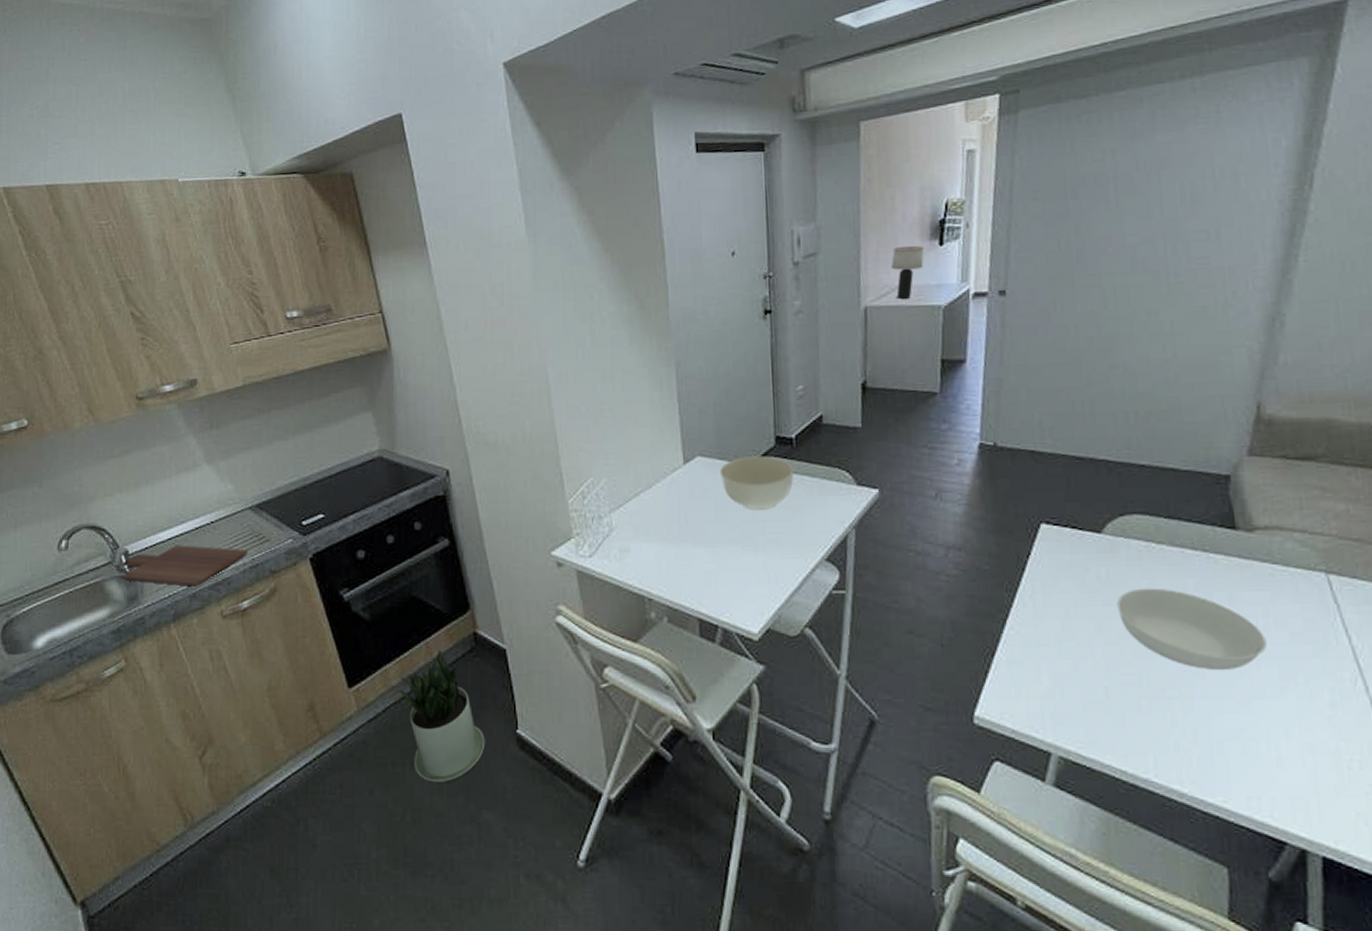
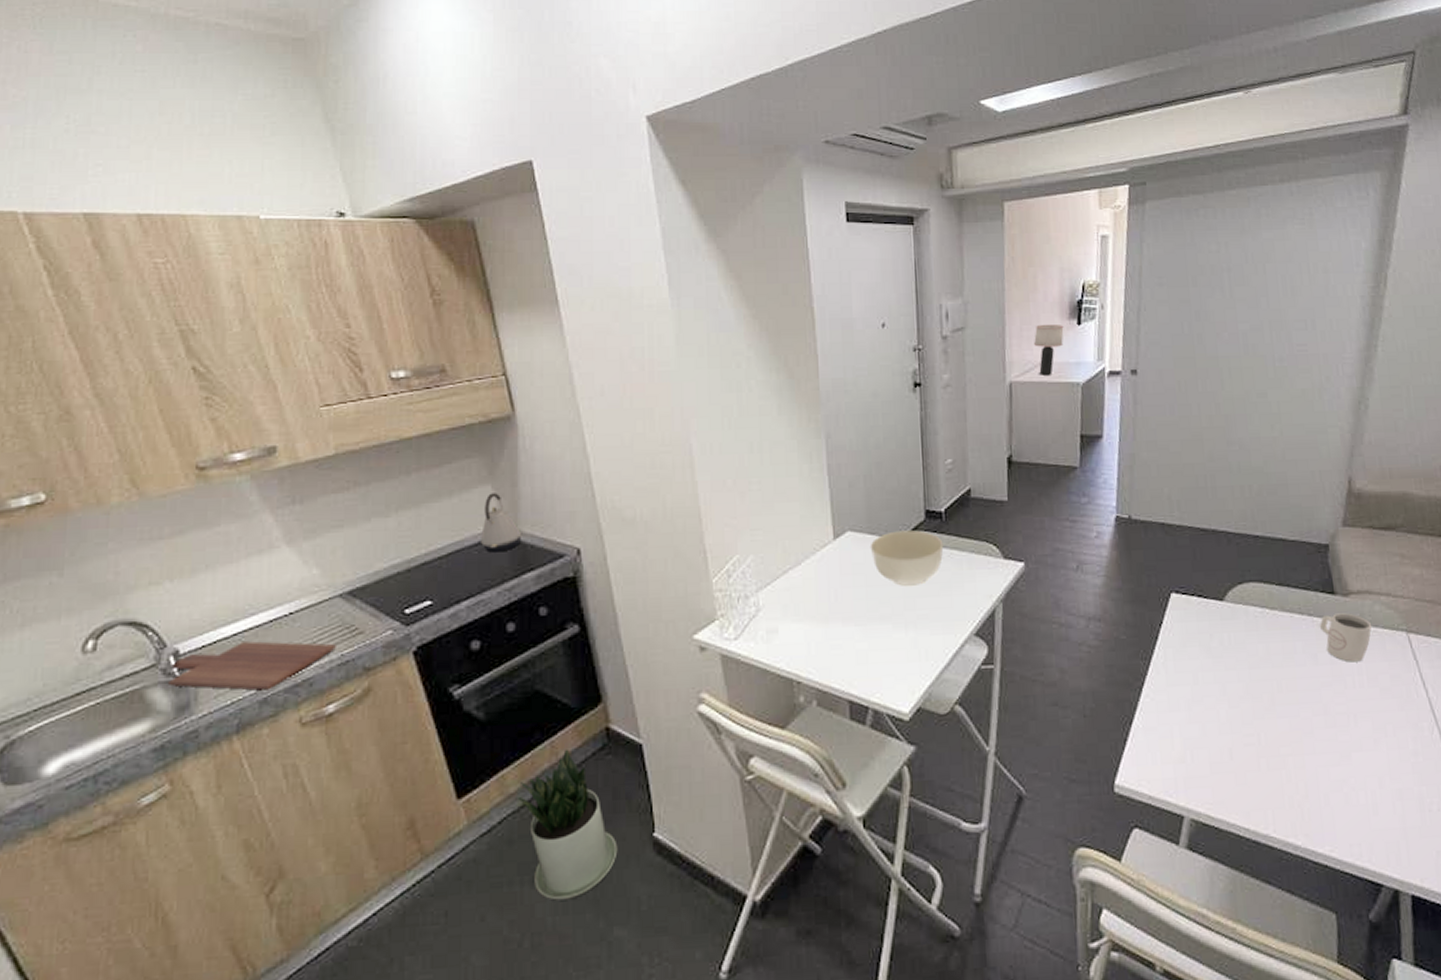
kettle: none [364,419,397,473] -> present [481,493,521,553]
bowl: present [1117,588,1267,671] -> none [1238,651,1362,727]
mug: none [1217,550,1282,603] -> present [1320,613,1372,662]

